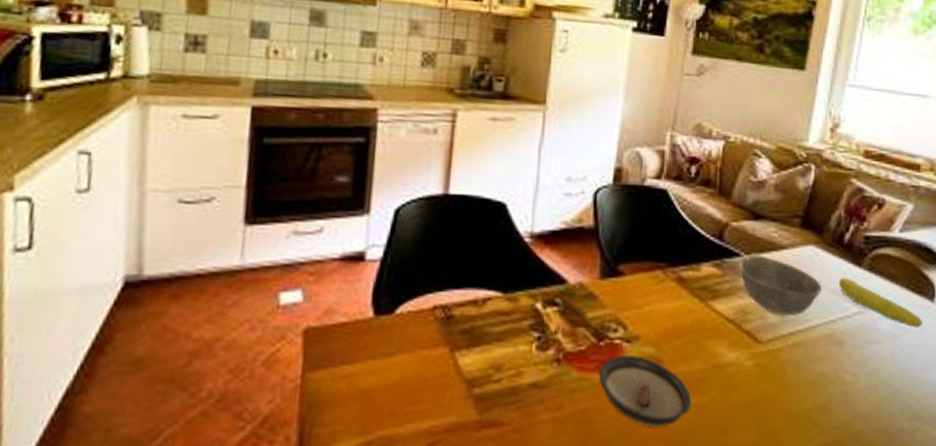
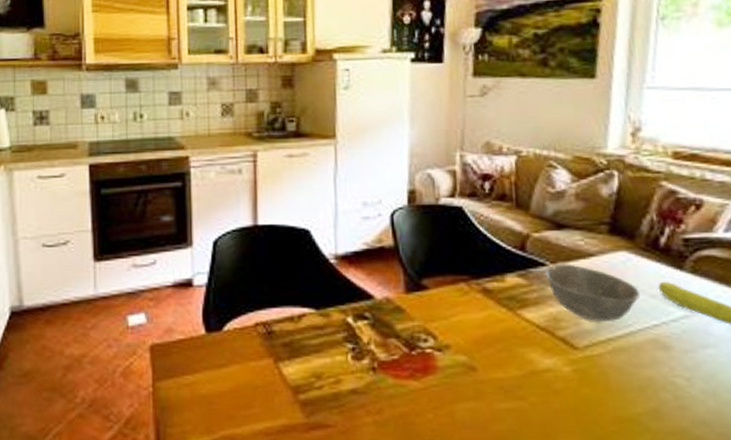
saucer: present [598,355,692,427] -> none [413,364,511,431]

